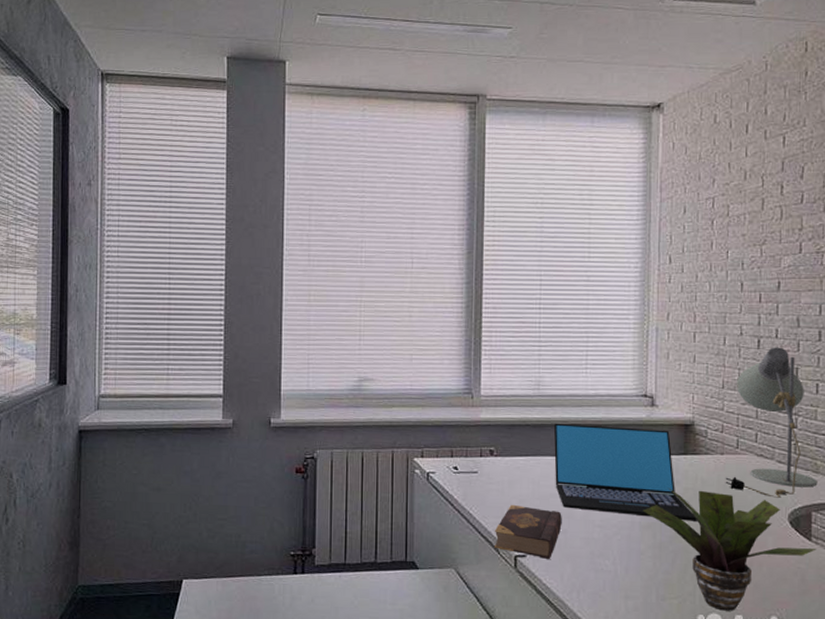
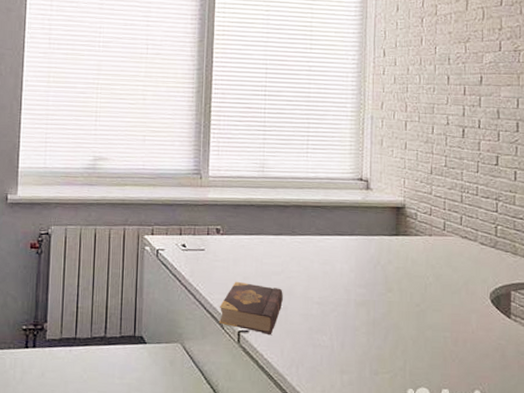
laptop: present [553,423,697,521] -> none [276,204,407,299]
potted plant: present [643,488,817,611] -> none [358,267,516,385]
desk lamp: present [725,347,818,498] -> none [433,136,516,278]

